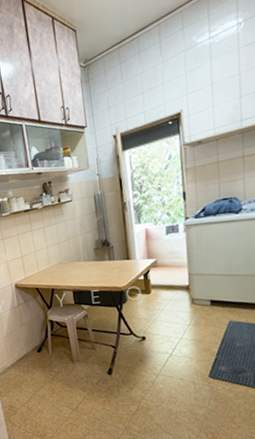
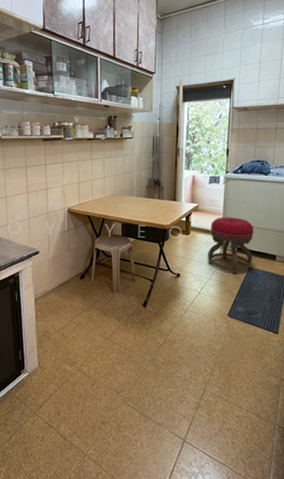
stool: none [174,267,232,331] -> present [208,217,254,274]

